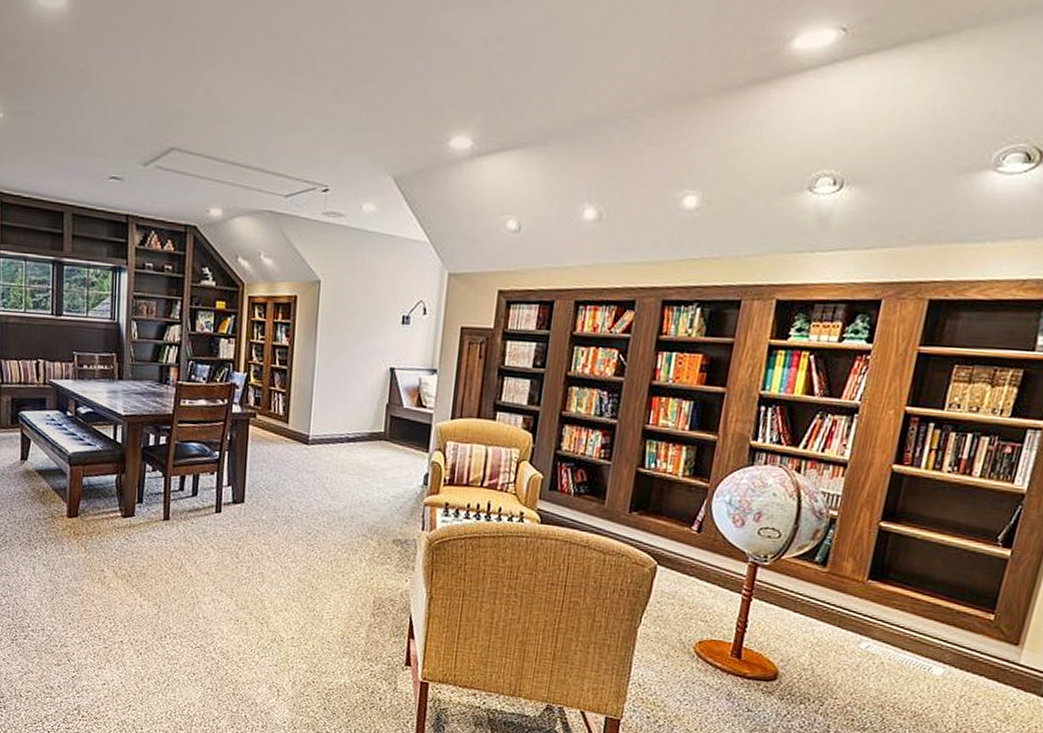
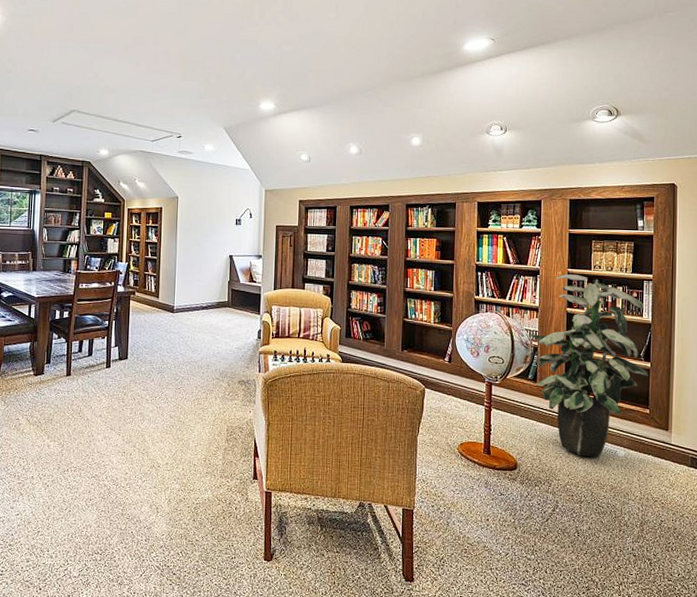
indoor plant: none [825,414,1021,675] -> present [529,274,649,458]

